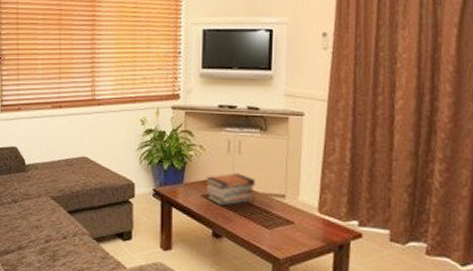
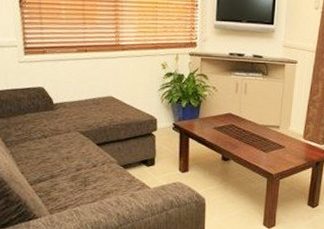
book stack: present [205,172,255,206] -> none [217,109,257,136]

